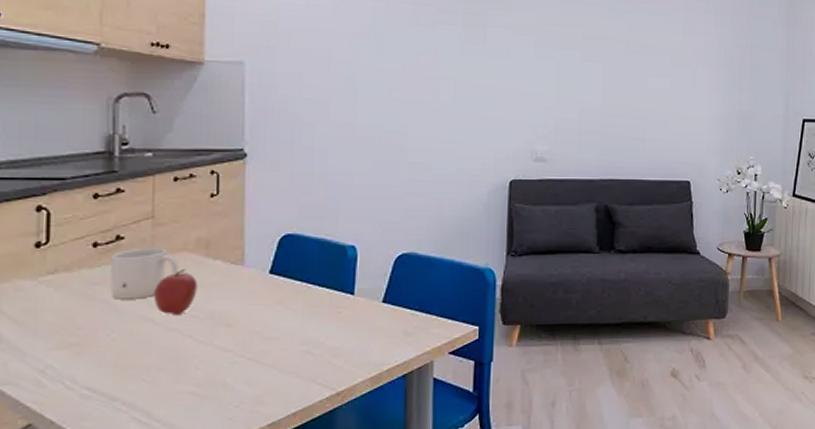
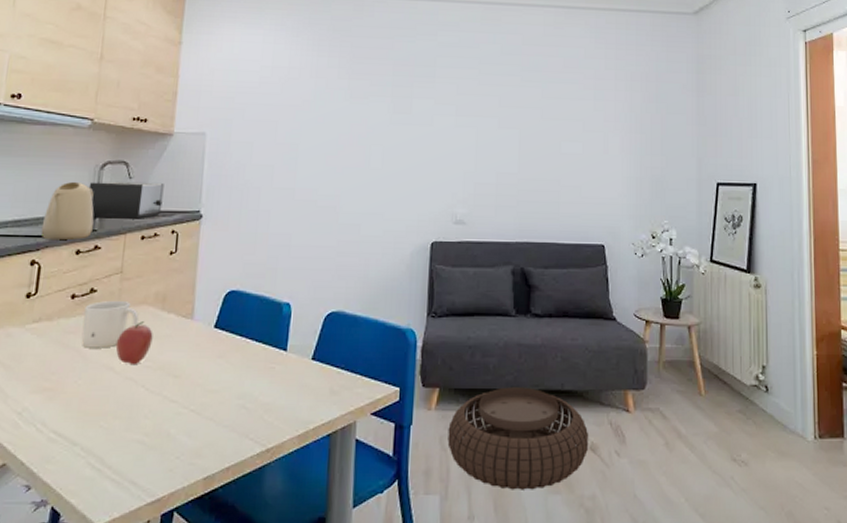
kettle: none [45,116,112,184] -> present [40,181,95,241]
toaster: none [102,116,197,159] -> present [88,181,164,219]
pouf: none [529,321,671,416] -> present [447,387,589,490]

